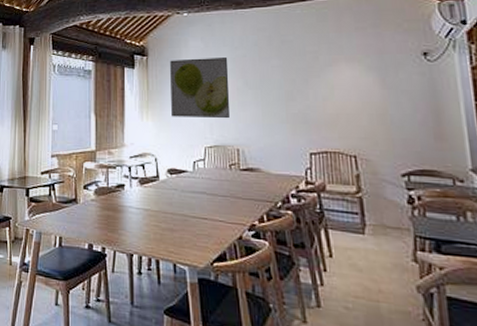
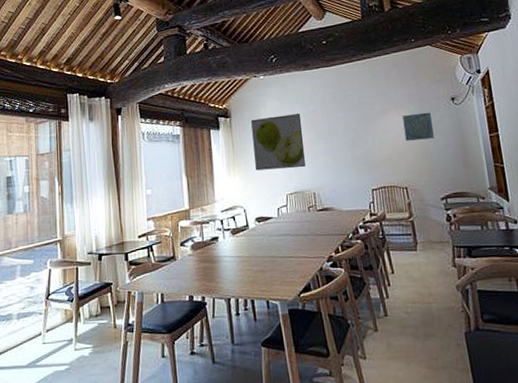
wall art: none [355,68,396,100] -> present [402,112,434,141]

